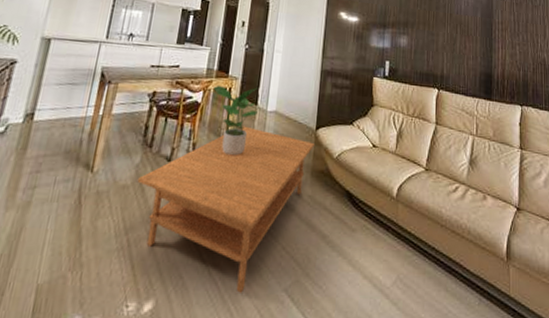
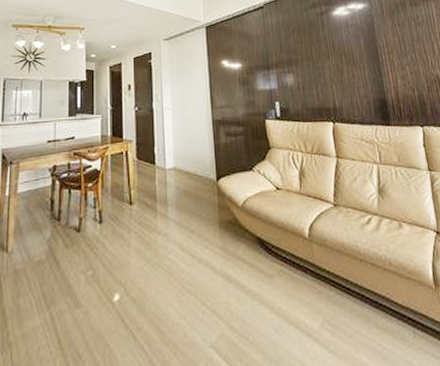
coffee table: present [137,126,314,293] -> none [51,187,218,354]
potted plant: present [213,85,258,156] -> none [110,147,157,218]

